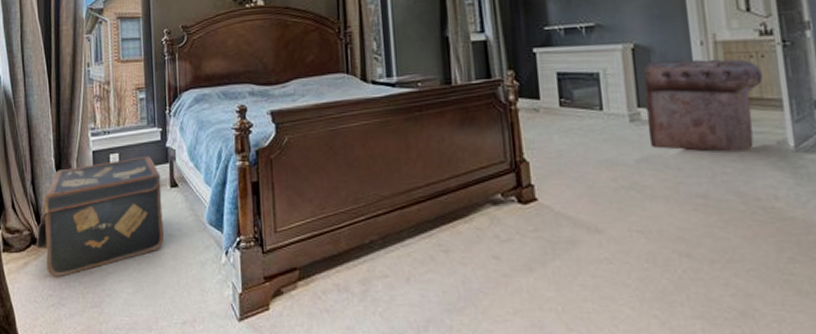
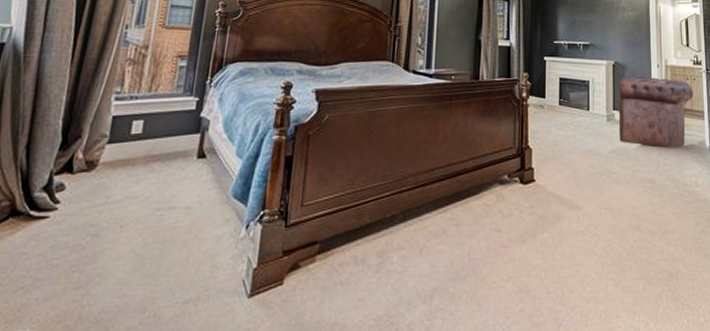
suitcase: present [36,155,164,277] -> none [16,124,189,254]

